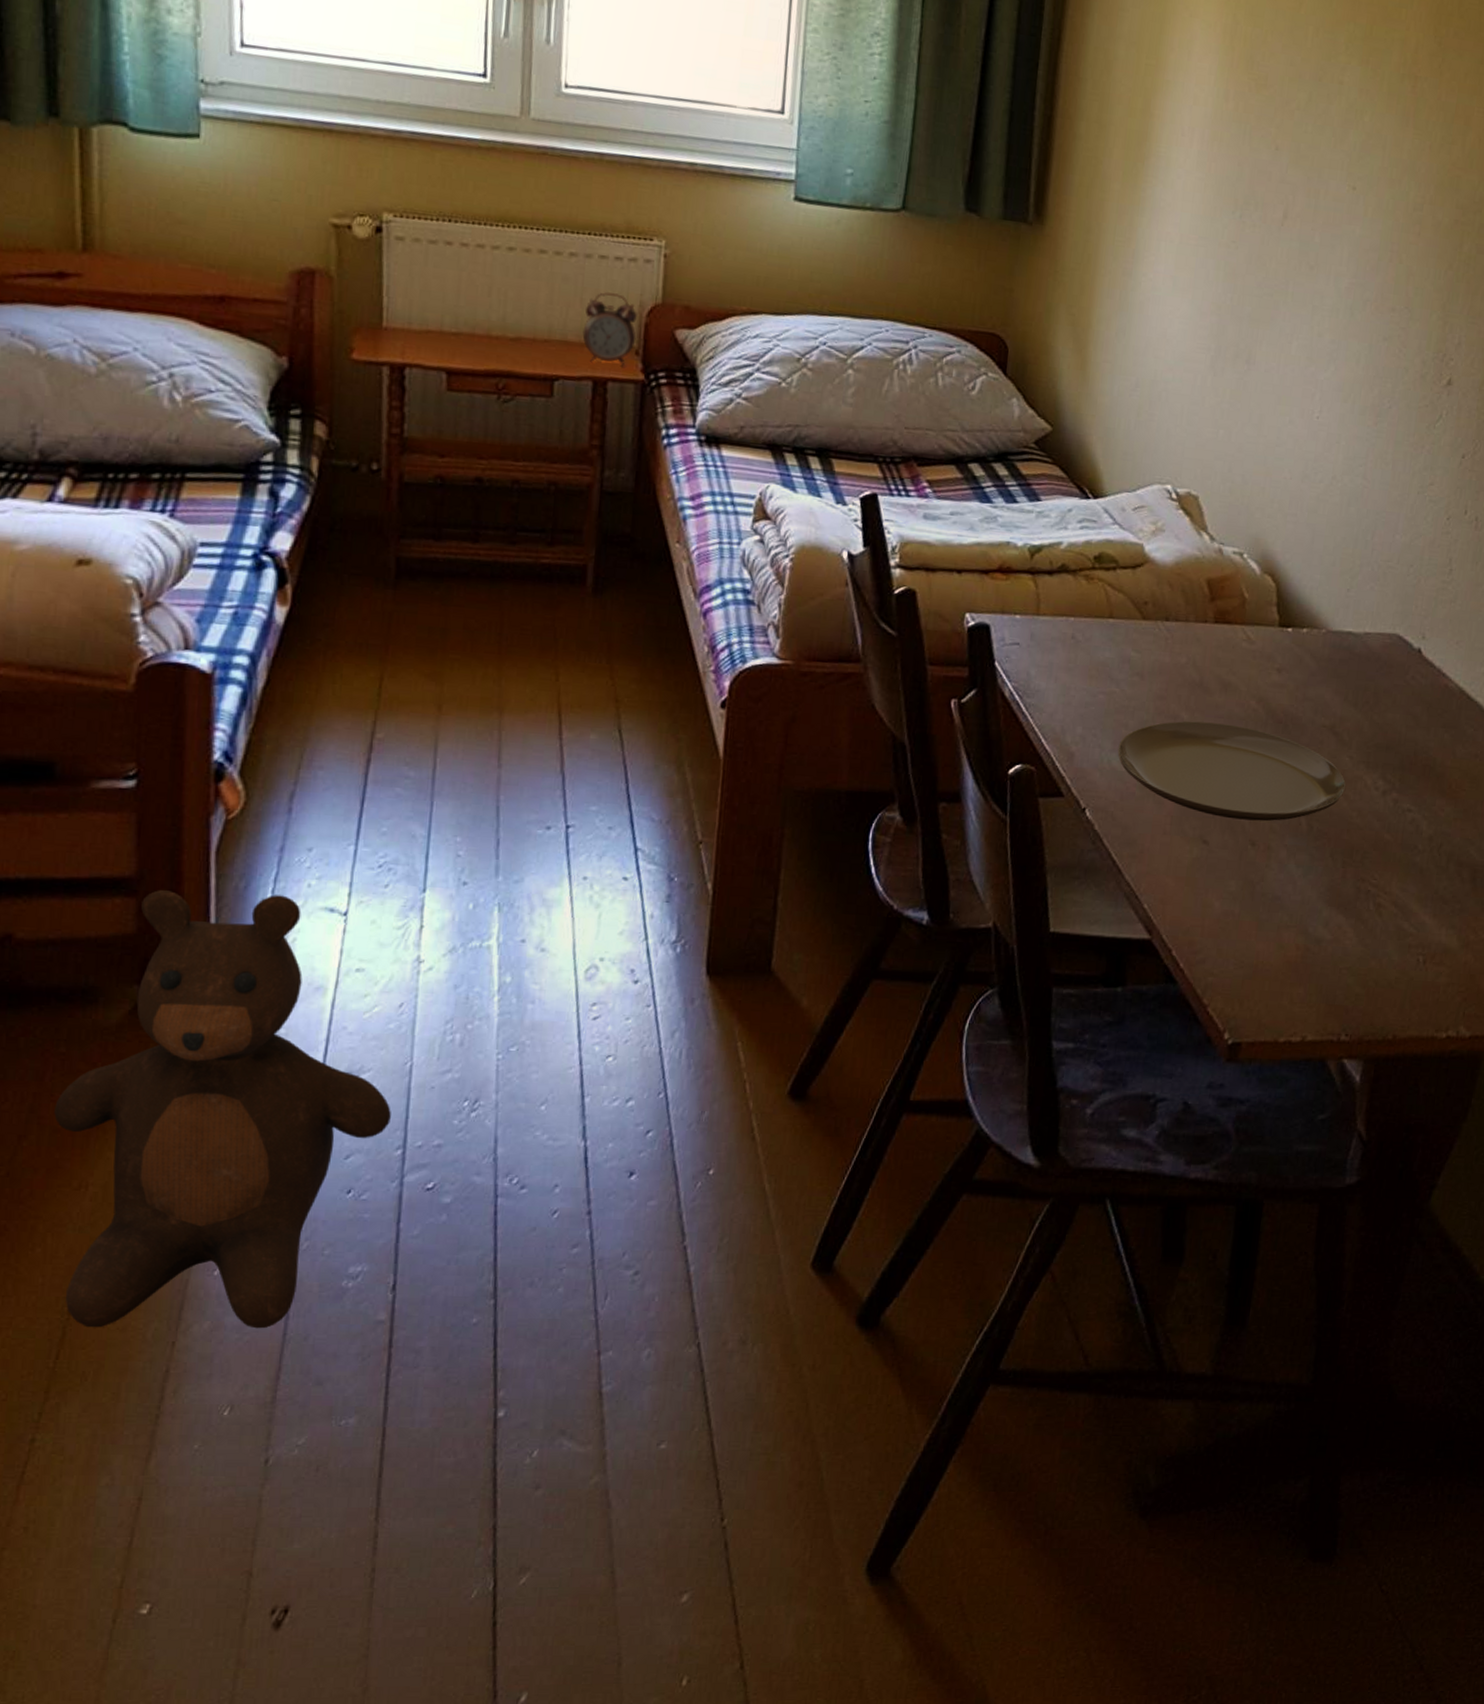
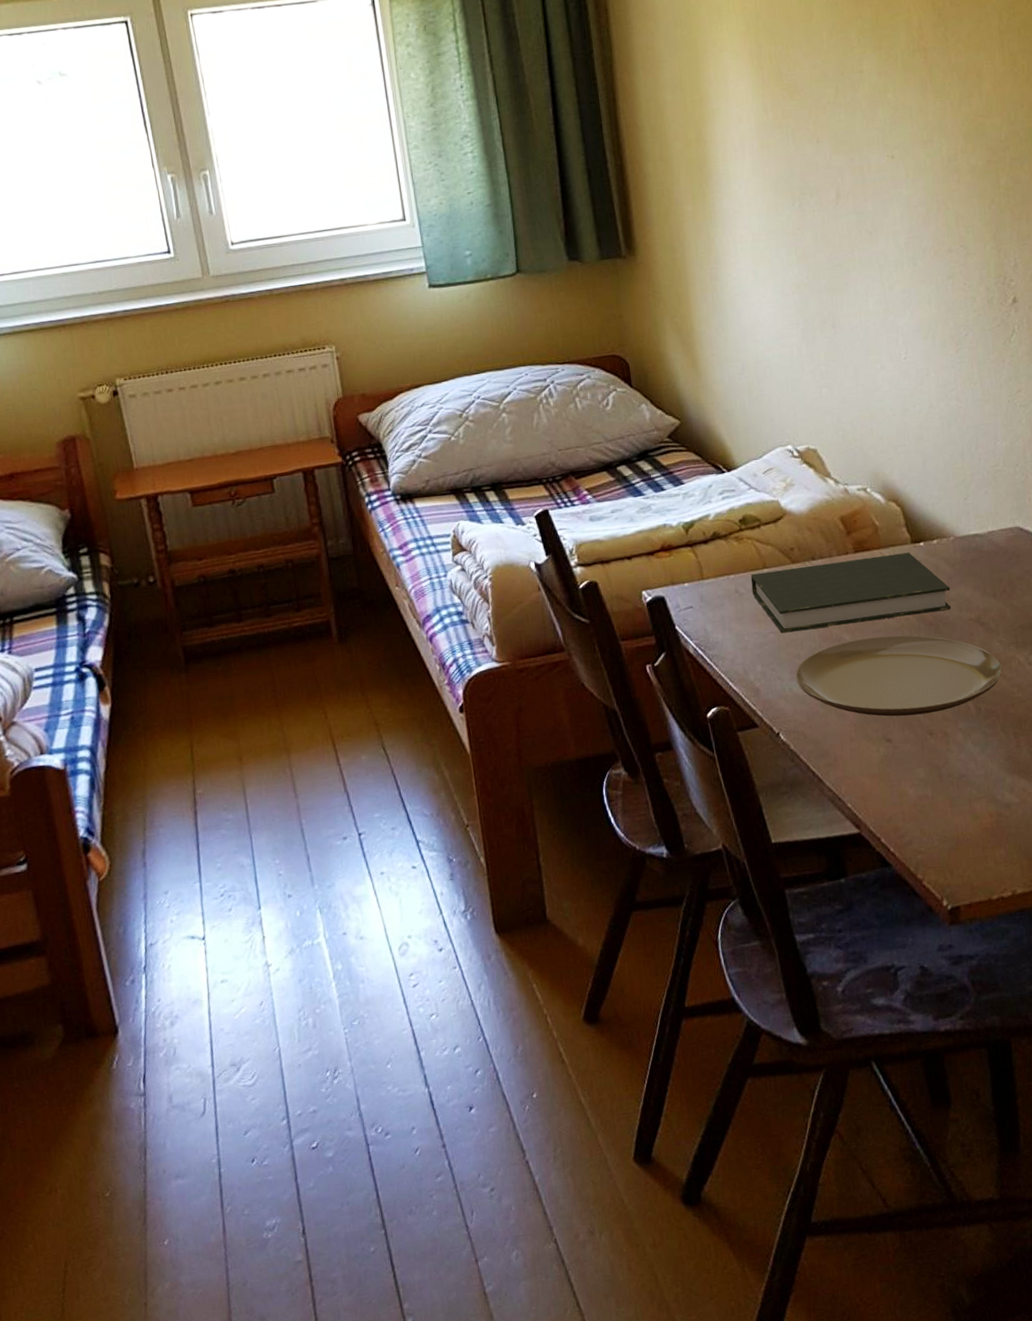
teddy bear: present [54,890,391,1329] -> none [19,932,273,1302]
alarm clock: present [582,292,637,366] -> none [284,398,329,458]
book: none [1090,621,1310,710] -> present [750,552,951,634]

